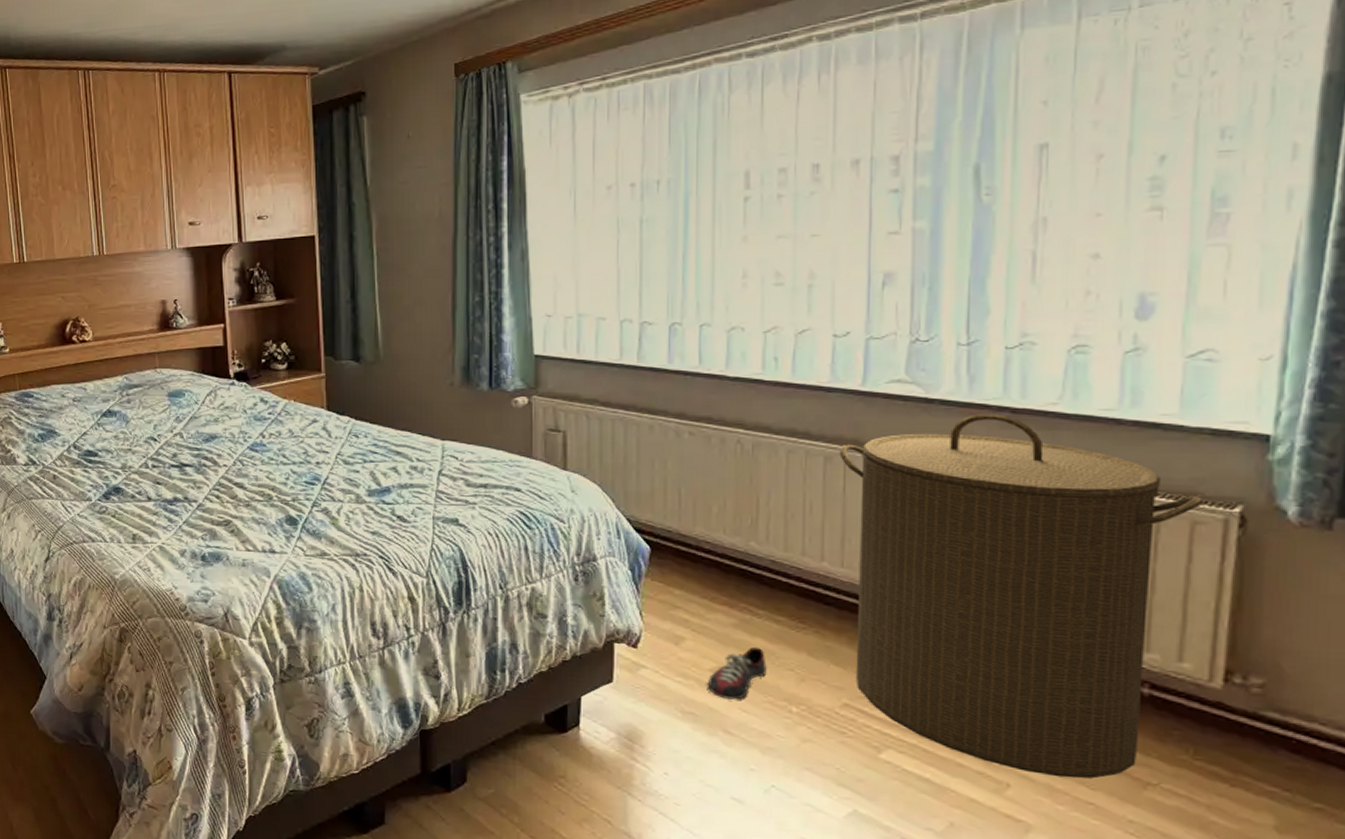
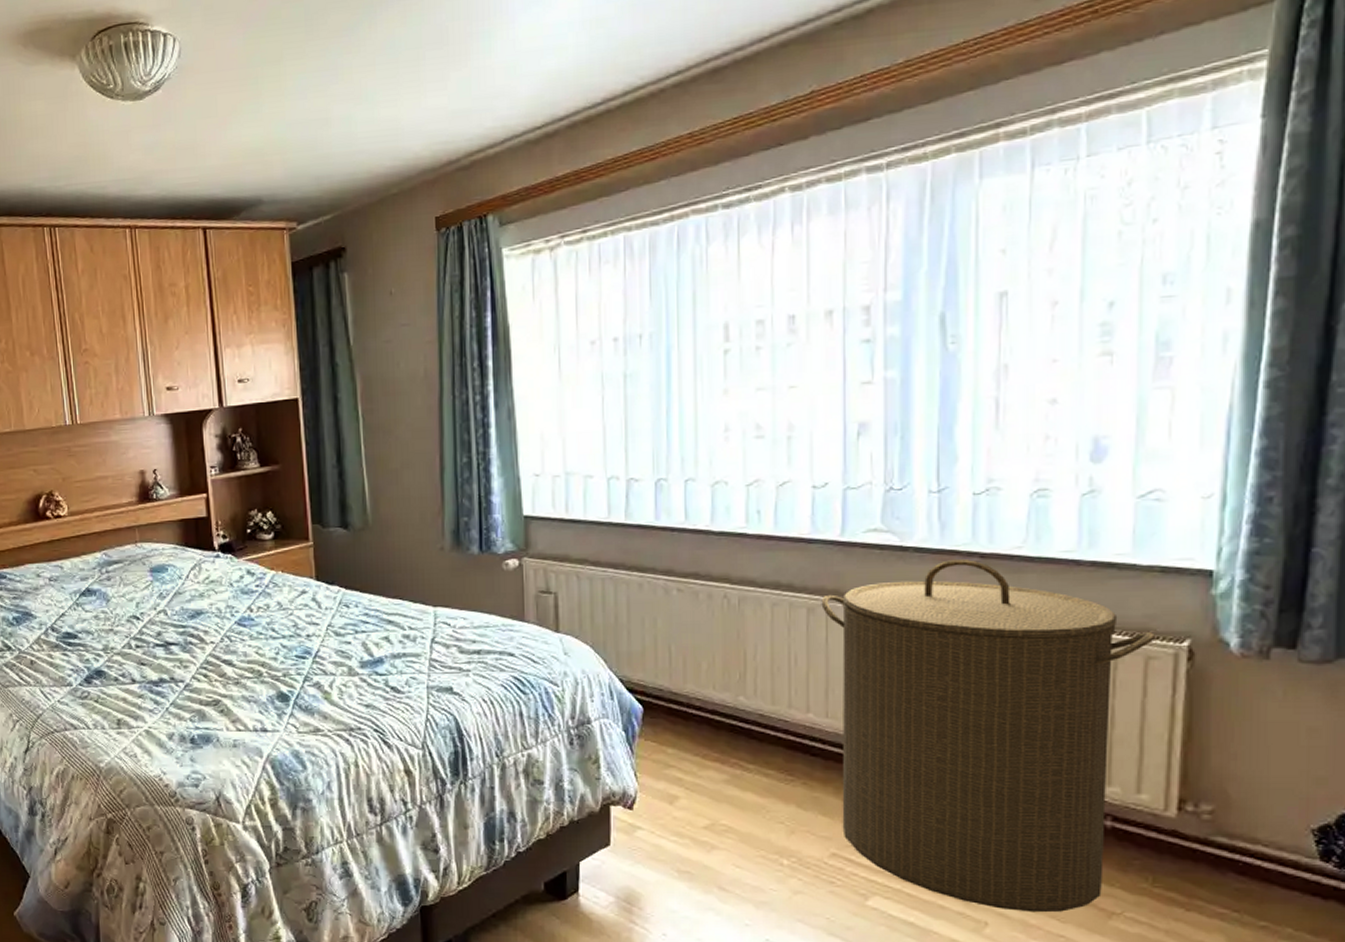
shoe: present [708,648,767,700] -> none [702,803,758,856]

